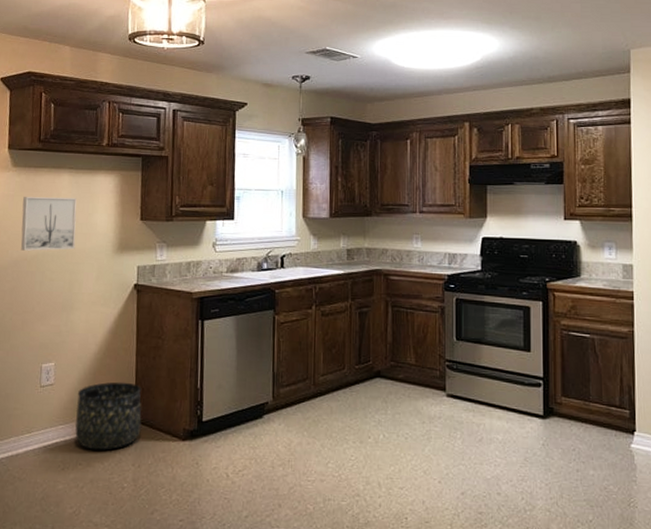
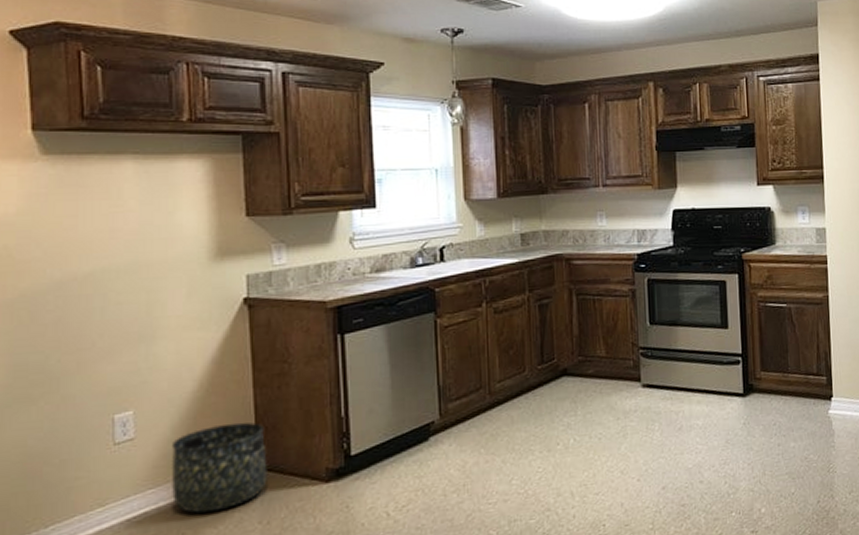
wall art: present [21,197,77,251] -> none [63,193,152,268]

